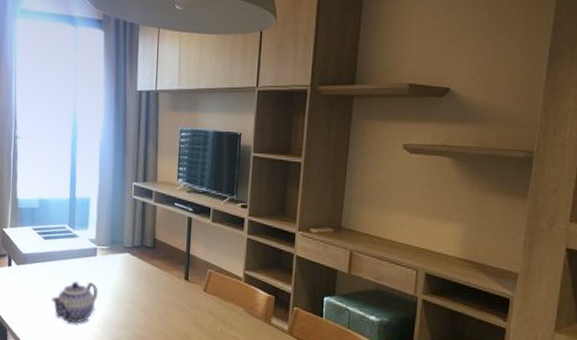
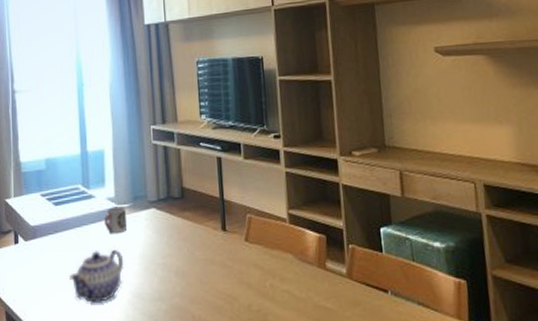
cup: none [85,247,104,270] -> present [104,206,127,234]

